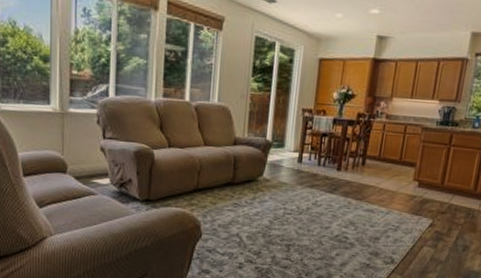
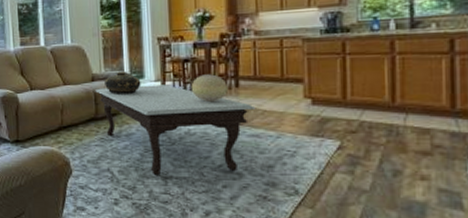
coffee table: none [236,153,375,242] -> present [95,84,256,175]
ceramic pot: none [246,138,281,162] -> present [105,71,141,95]
decorative sphere: none [324,150,356,177] -> present [190,74,228,102]

